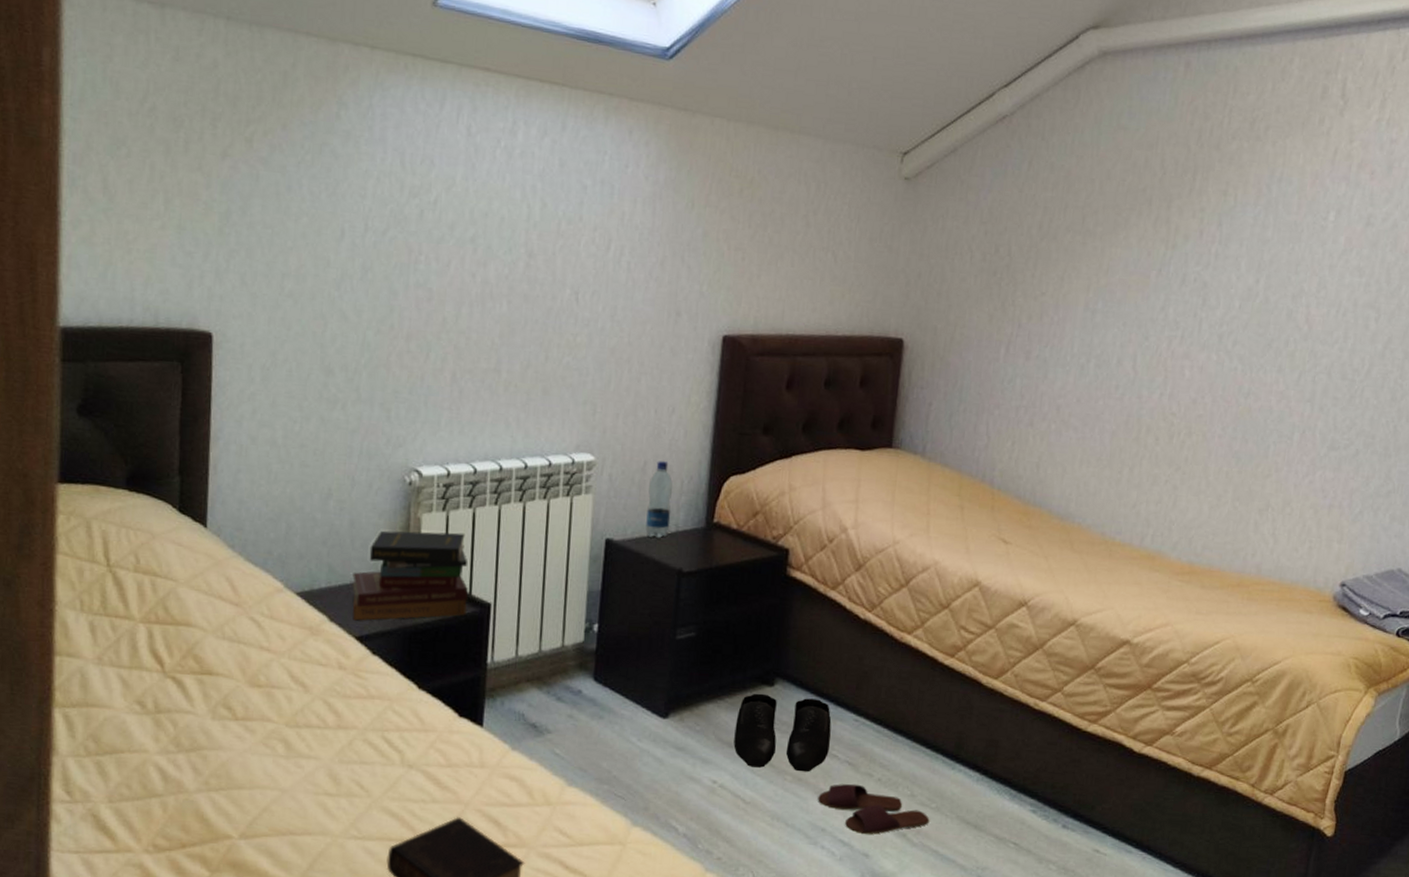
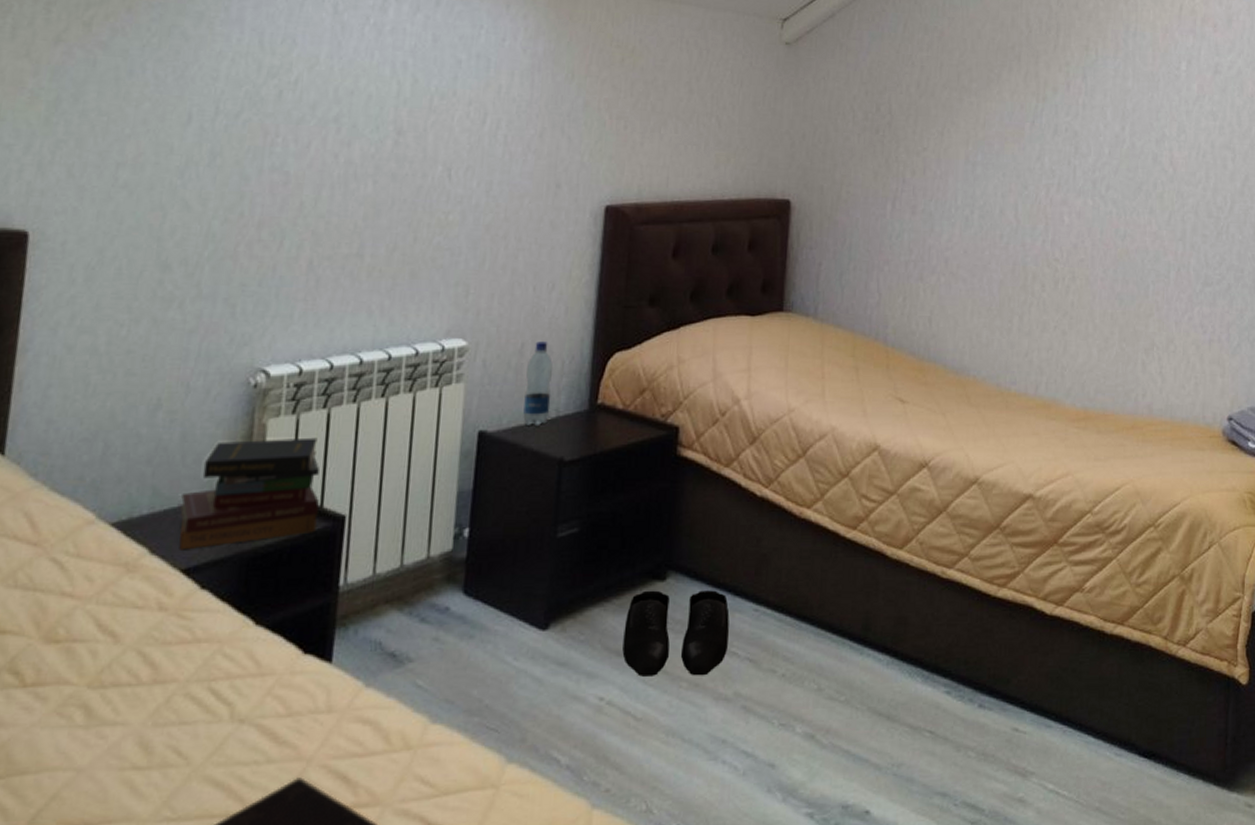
slippers: present [818,783,930,834] -> none [717,683,839,739]

